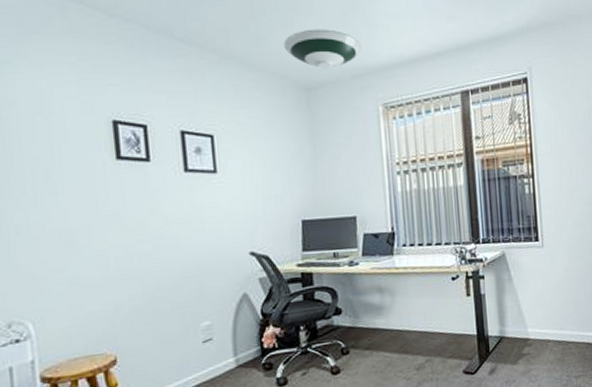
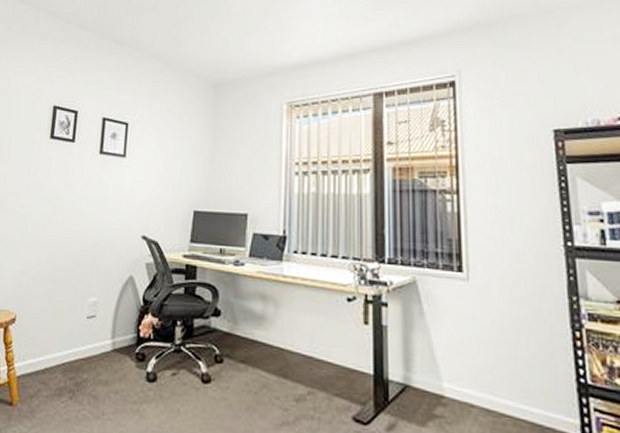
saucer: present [283,29,363,70] -> none [200,31,273,68]

